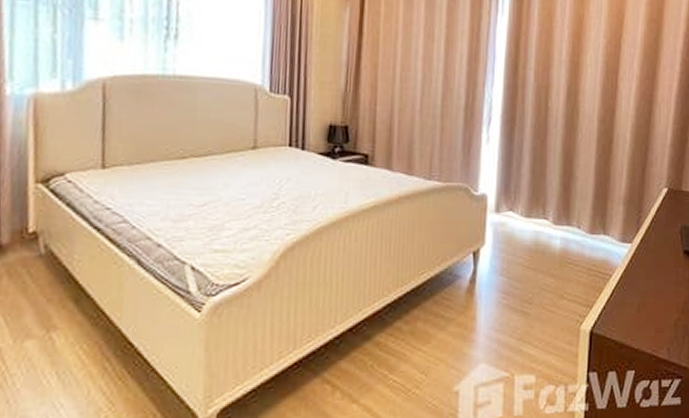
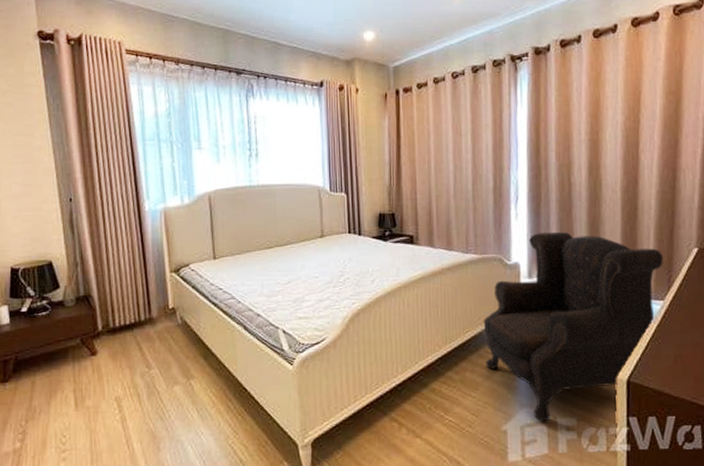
armchair: none [441,161,634,381] -> present [483,231,663,422]

